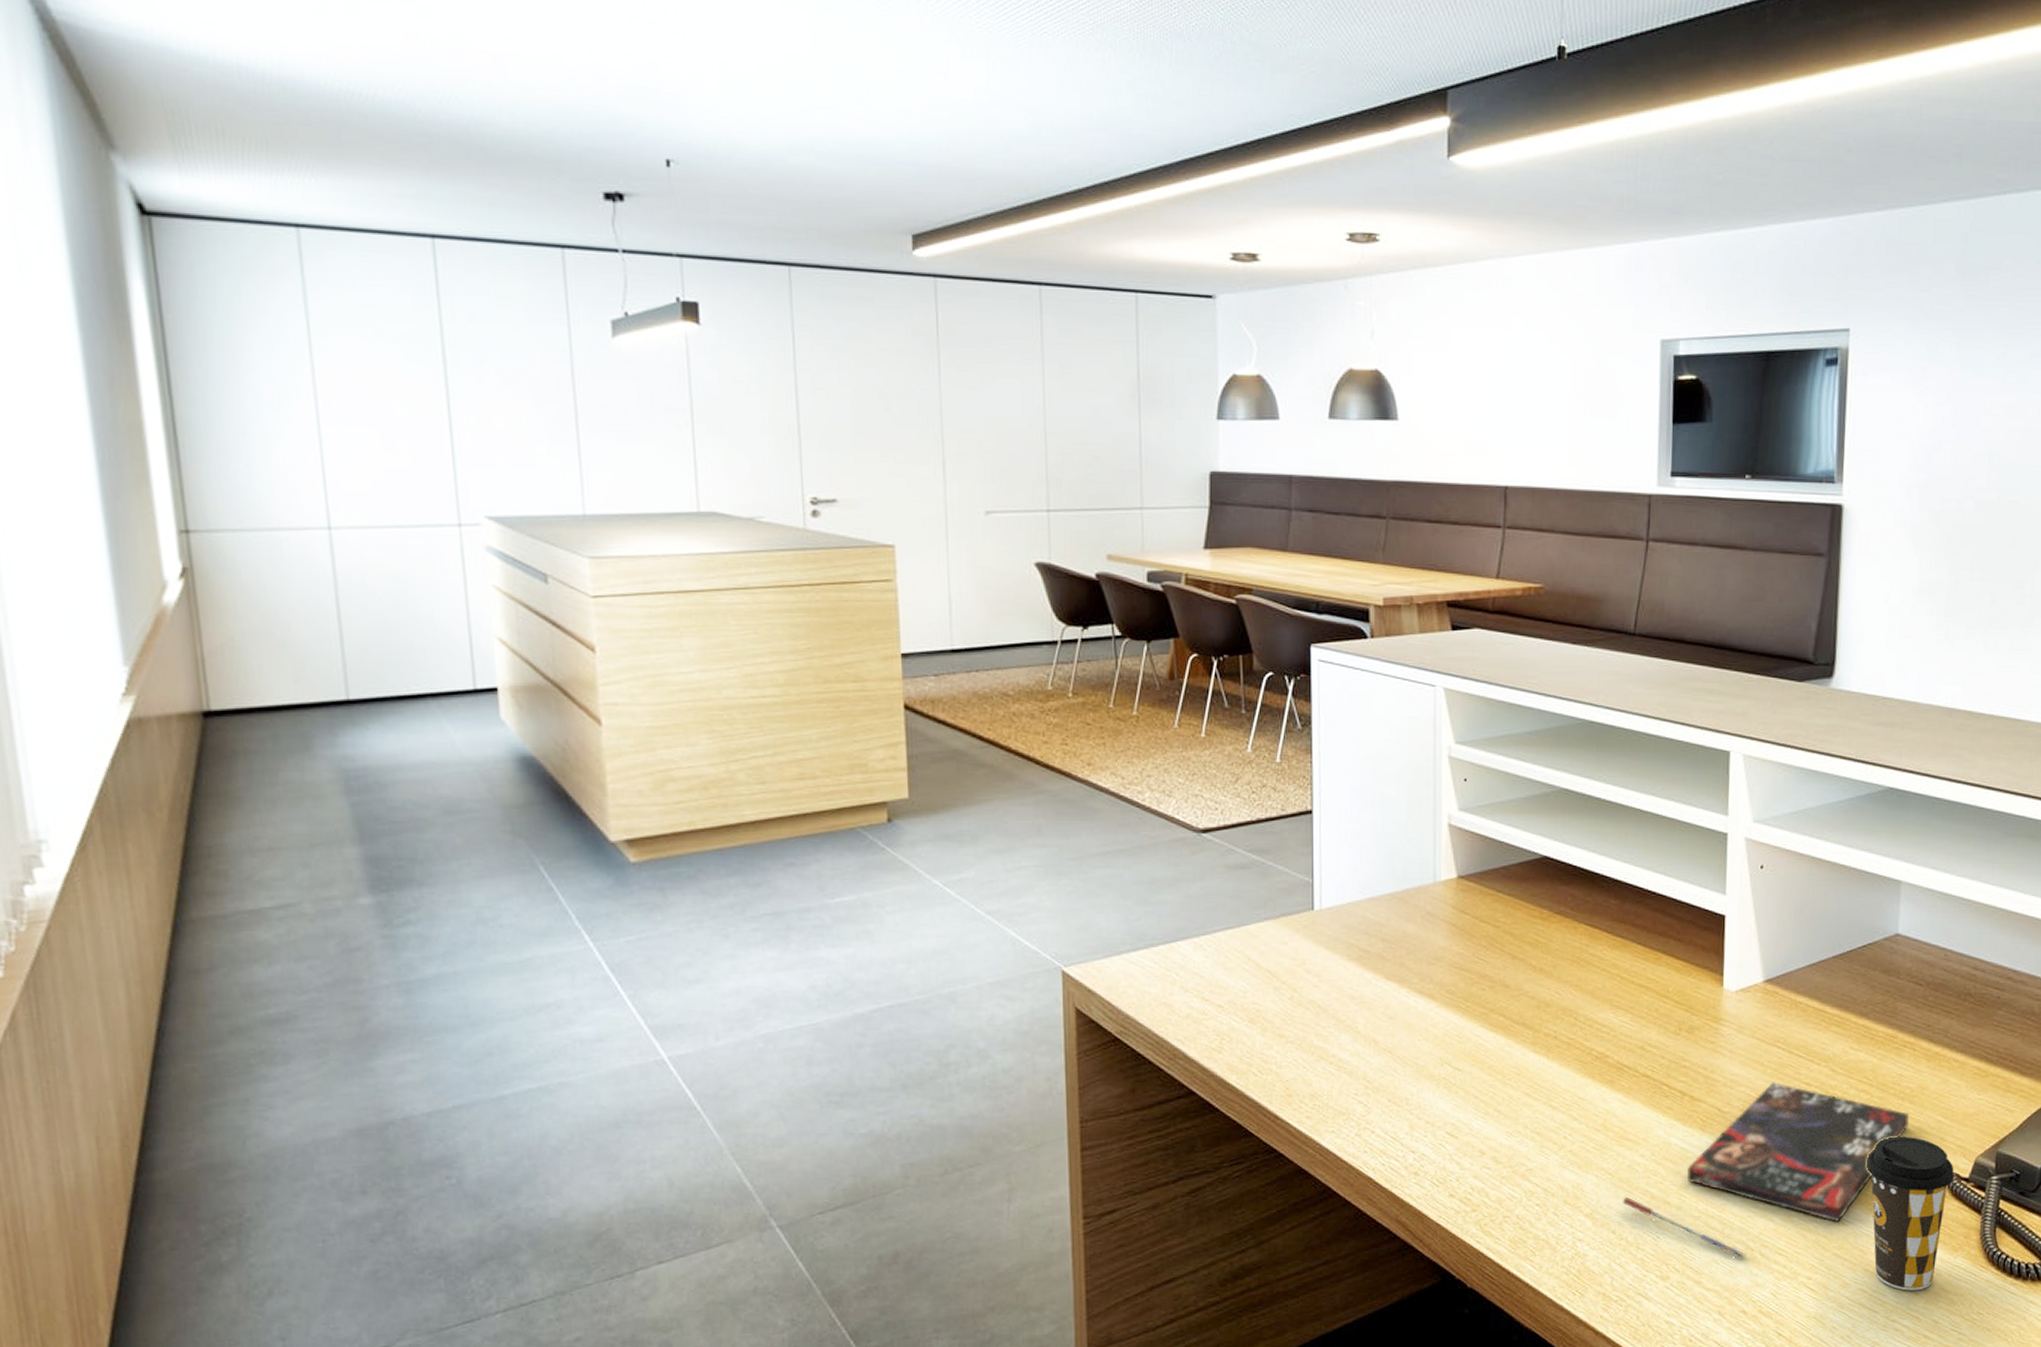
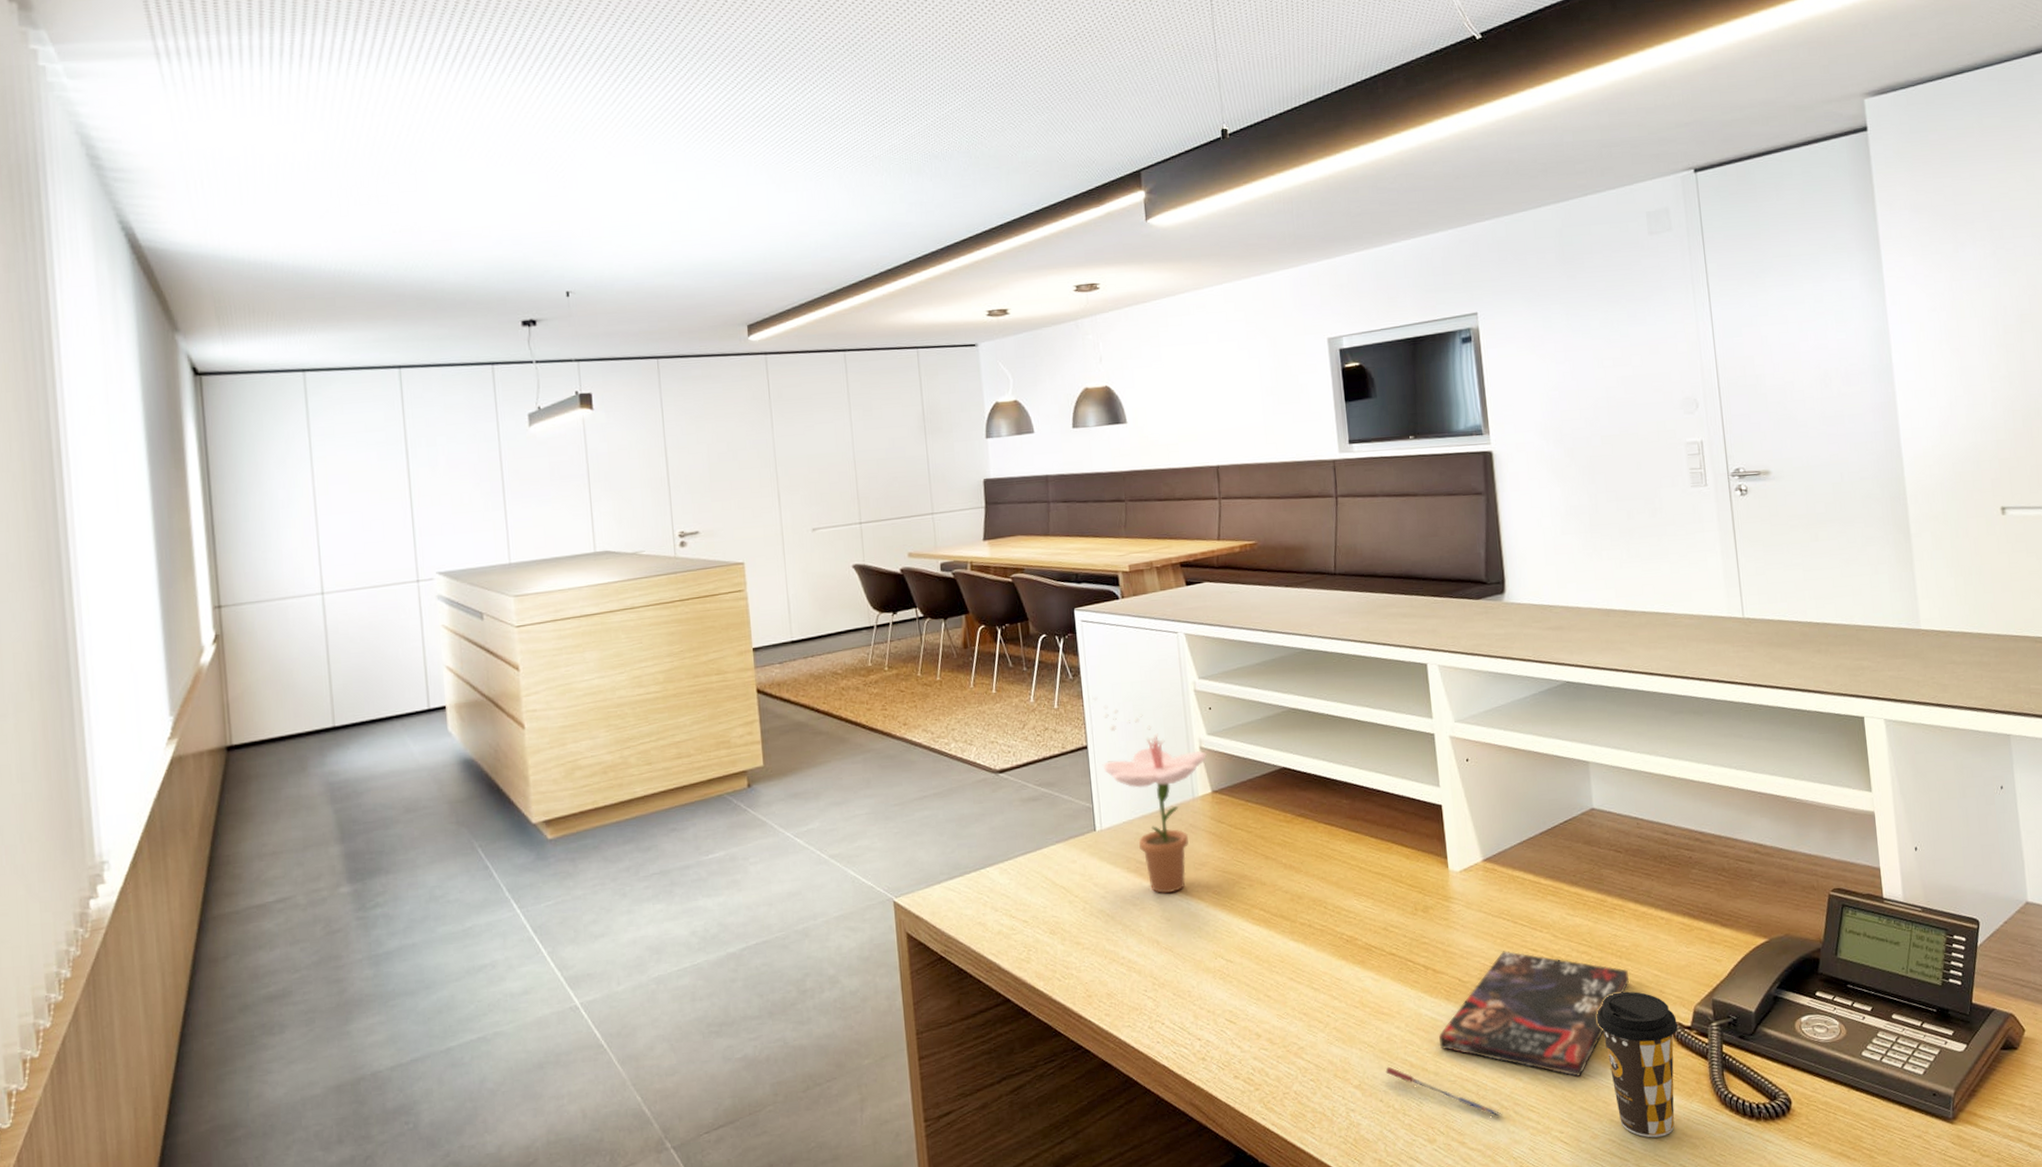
flower: none [1324,753,1457,989] -> present [1093,697,1208,894]

